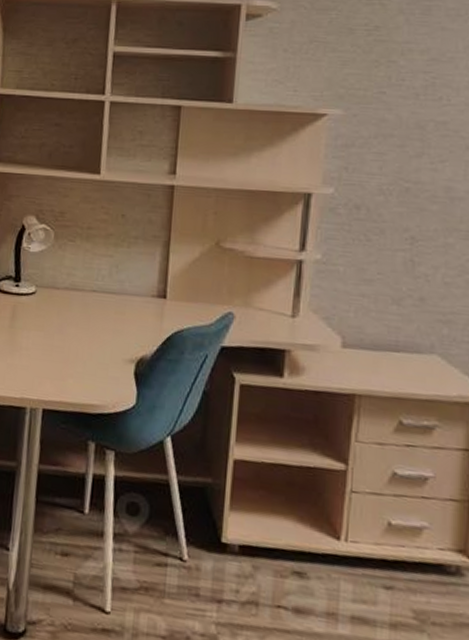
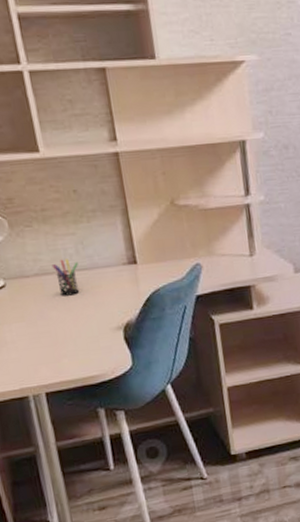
pen holder: none [82,278,108,317] -> present [51,259,80,296]

